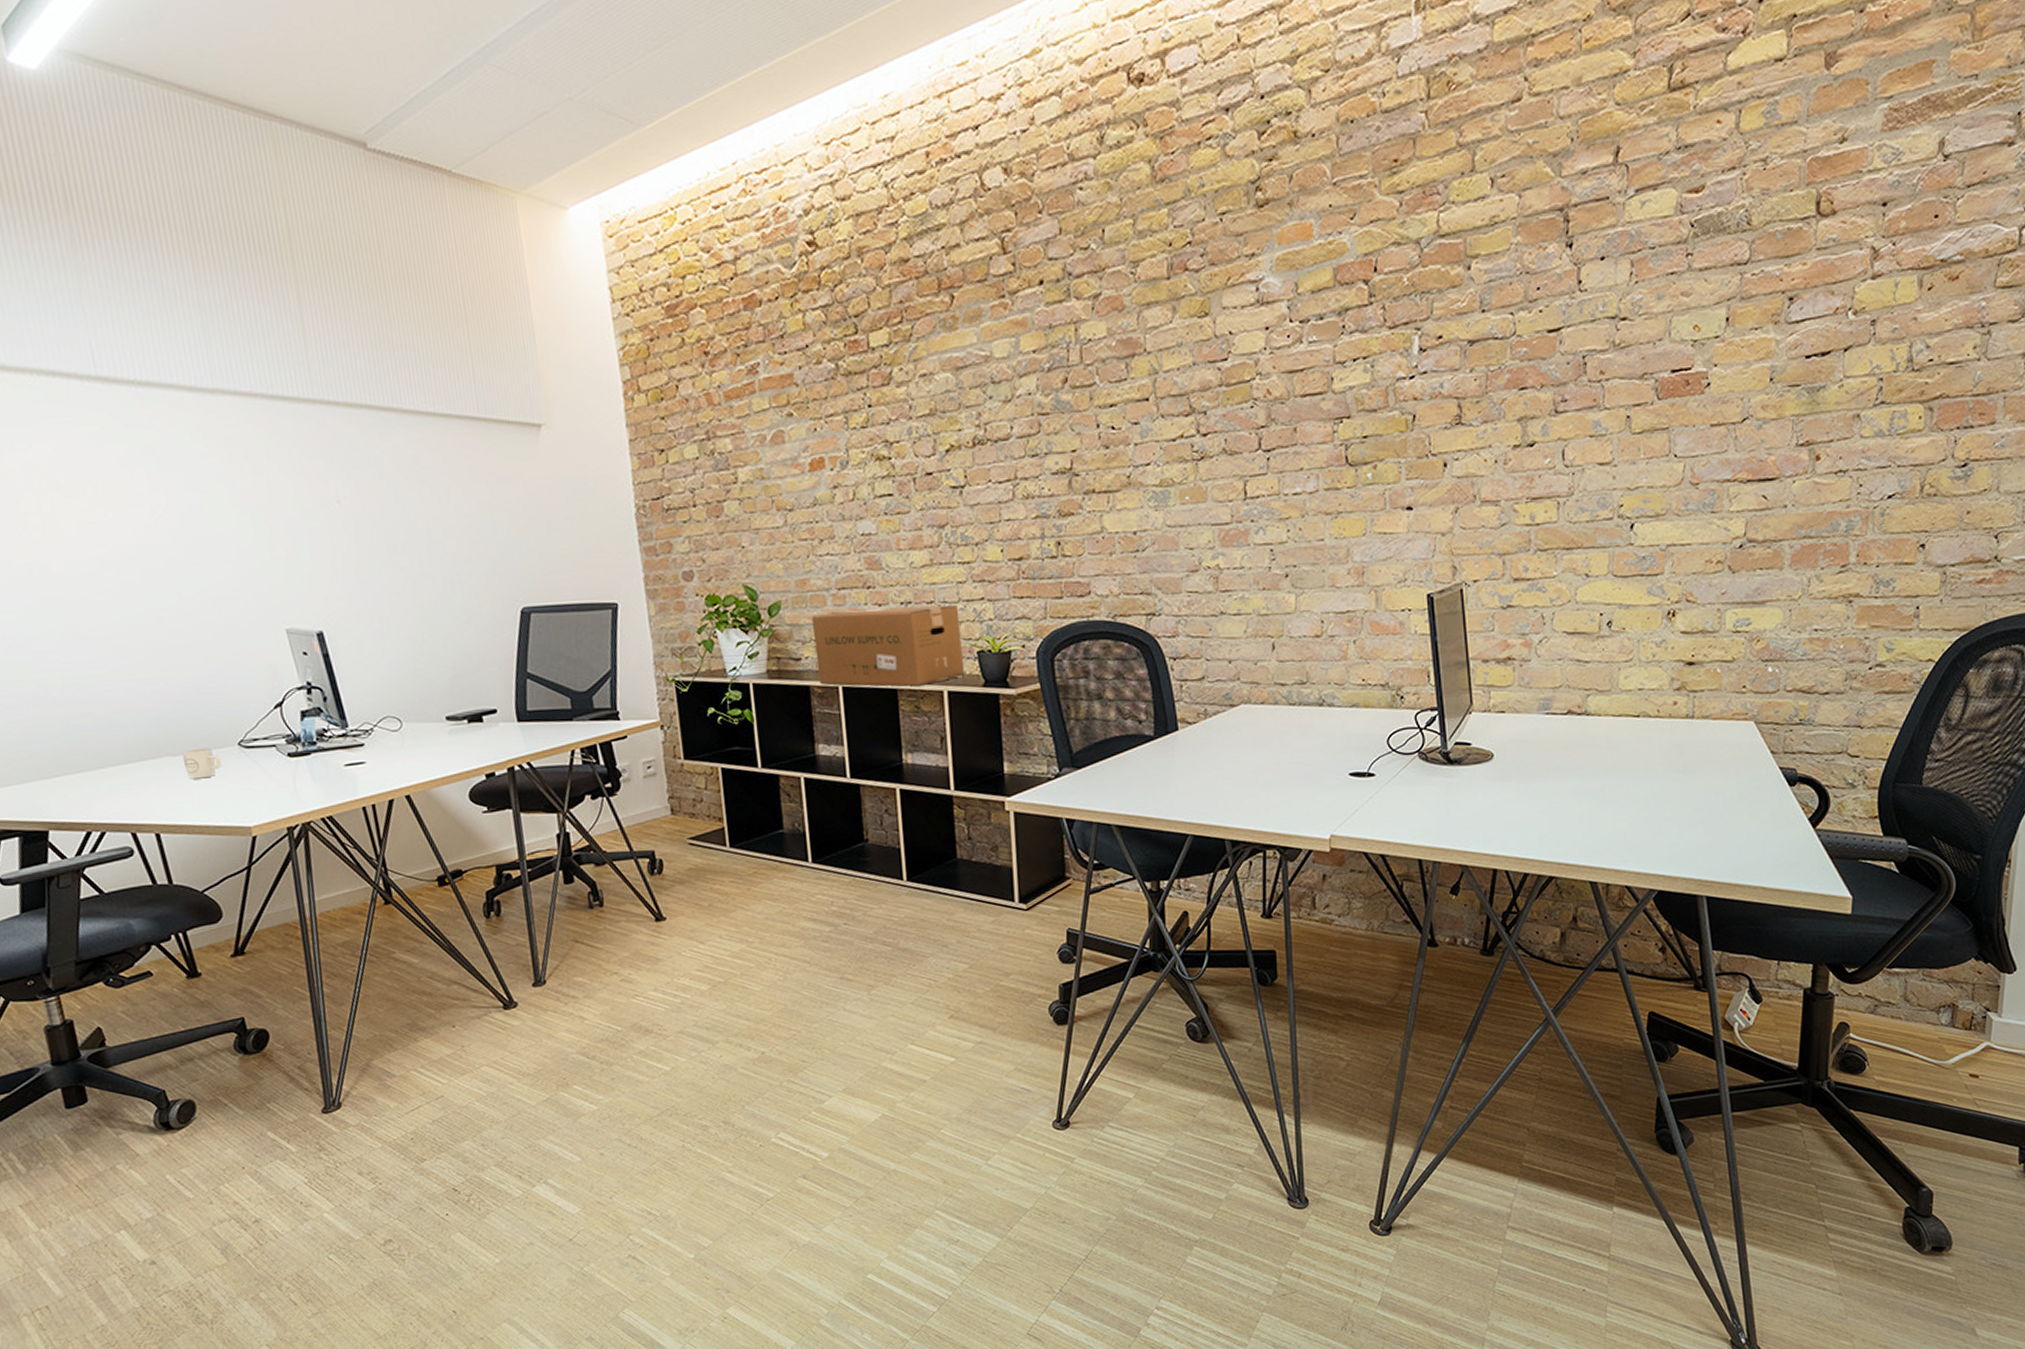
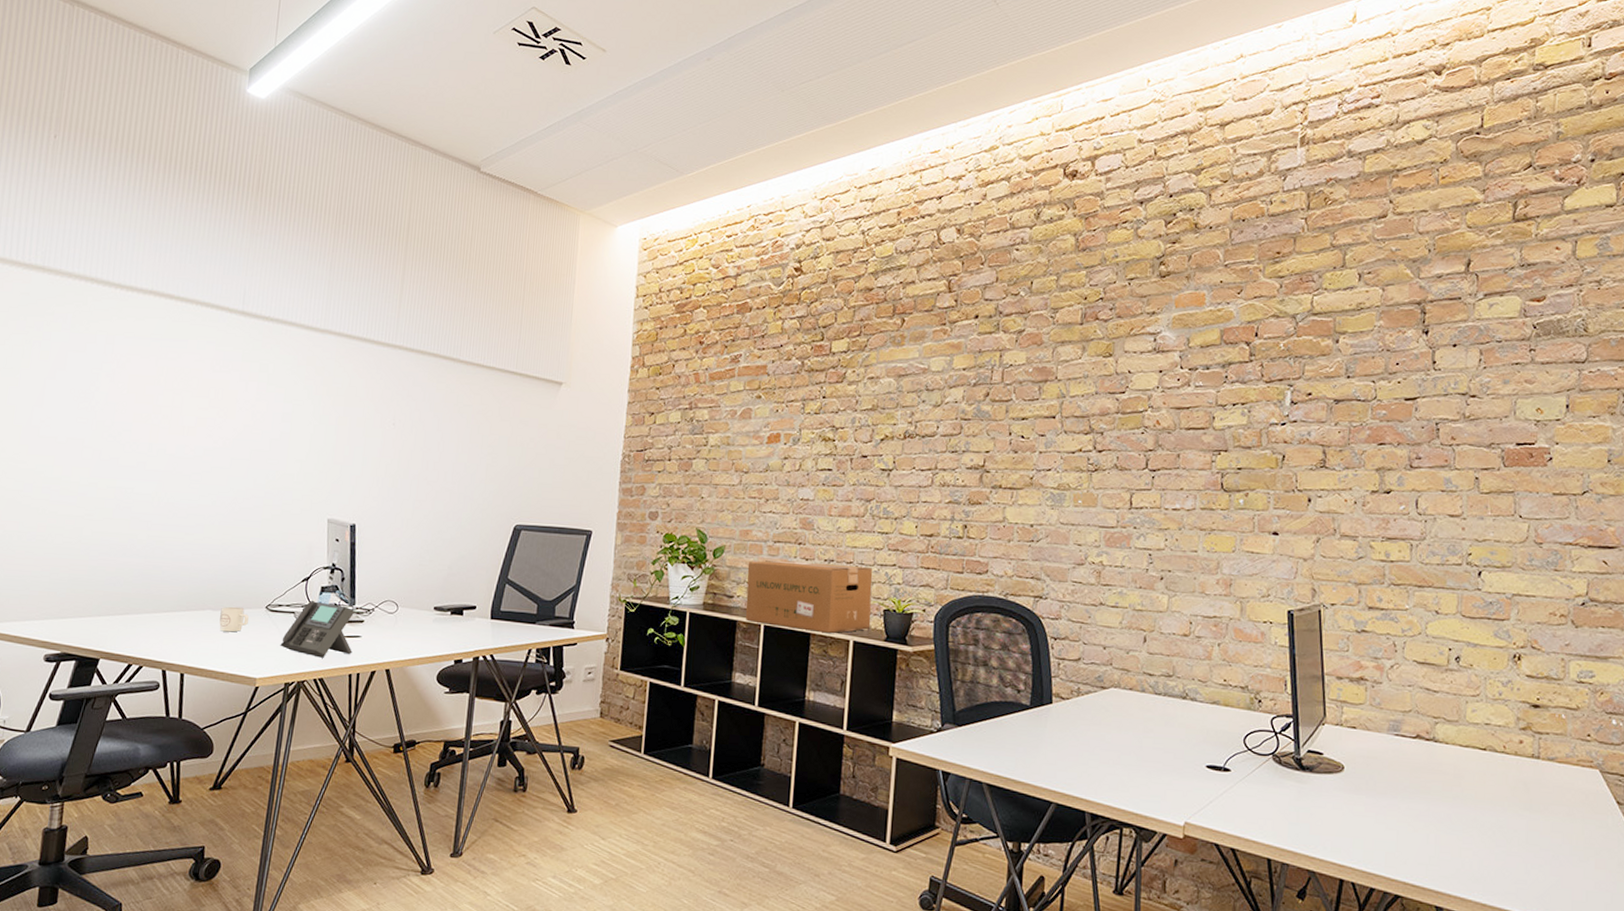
phone: none [268,728,360,793] -> present [280,600,355,658]

